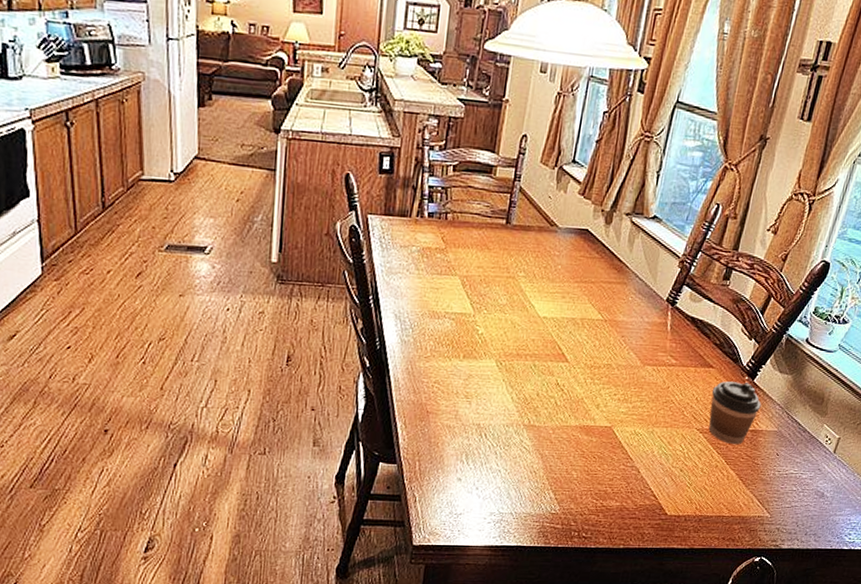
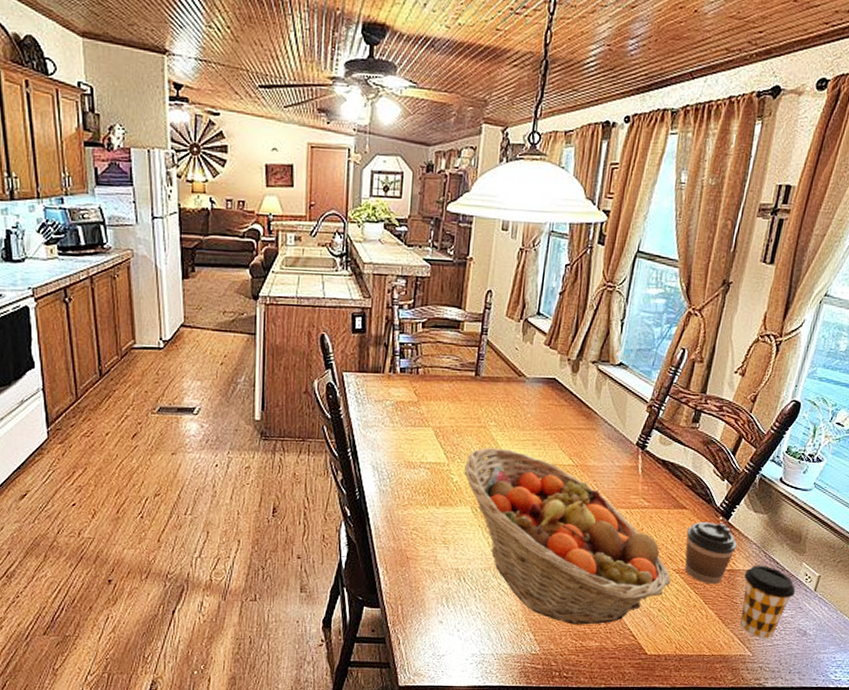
fruit basket: none [490,299,694,484] -> present [464,448,671,625]
coffee cup: none [760,426,816,501] -> present [740,565,796,639]

